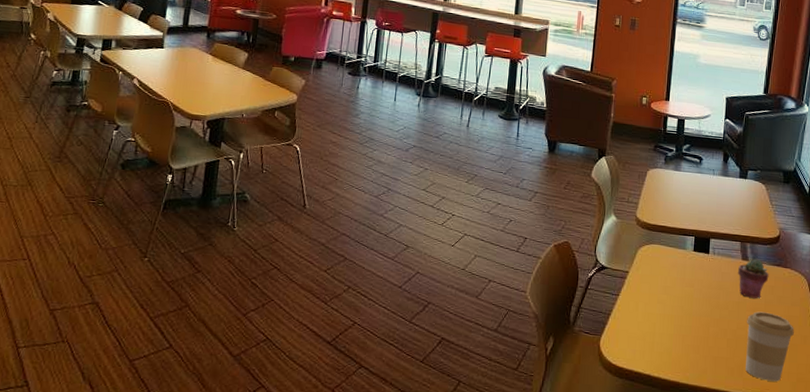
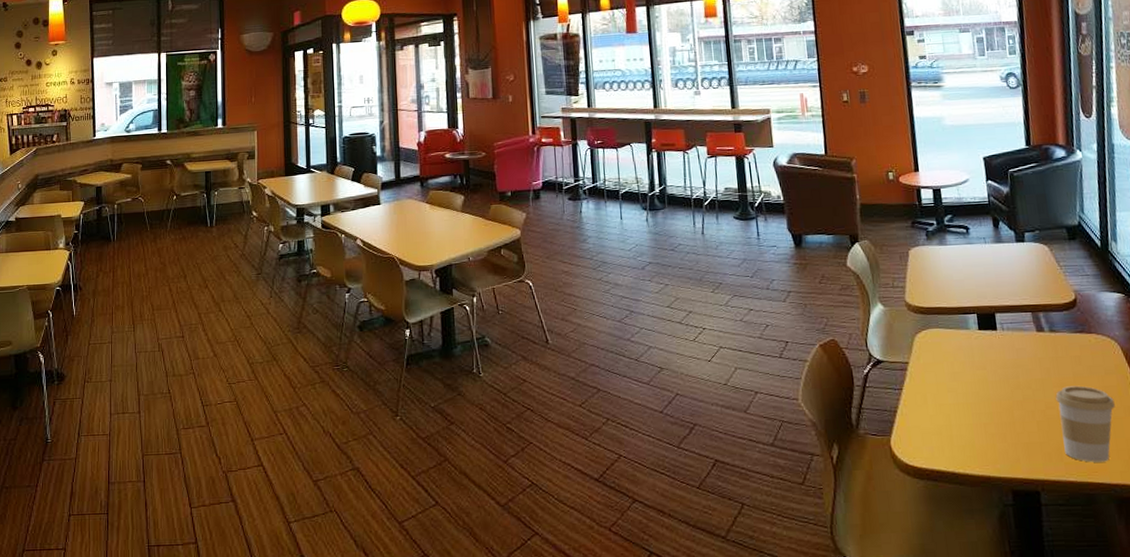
potted succulent: present [737,259,769,299] -> none [1034,329,1073,372]

